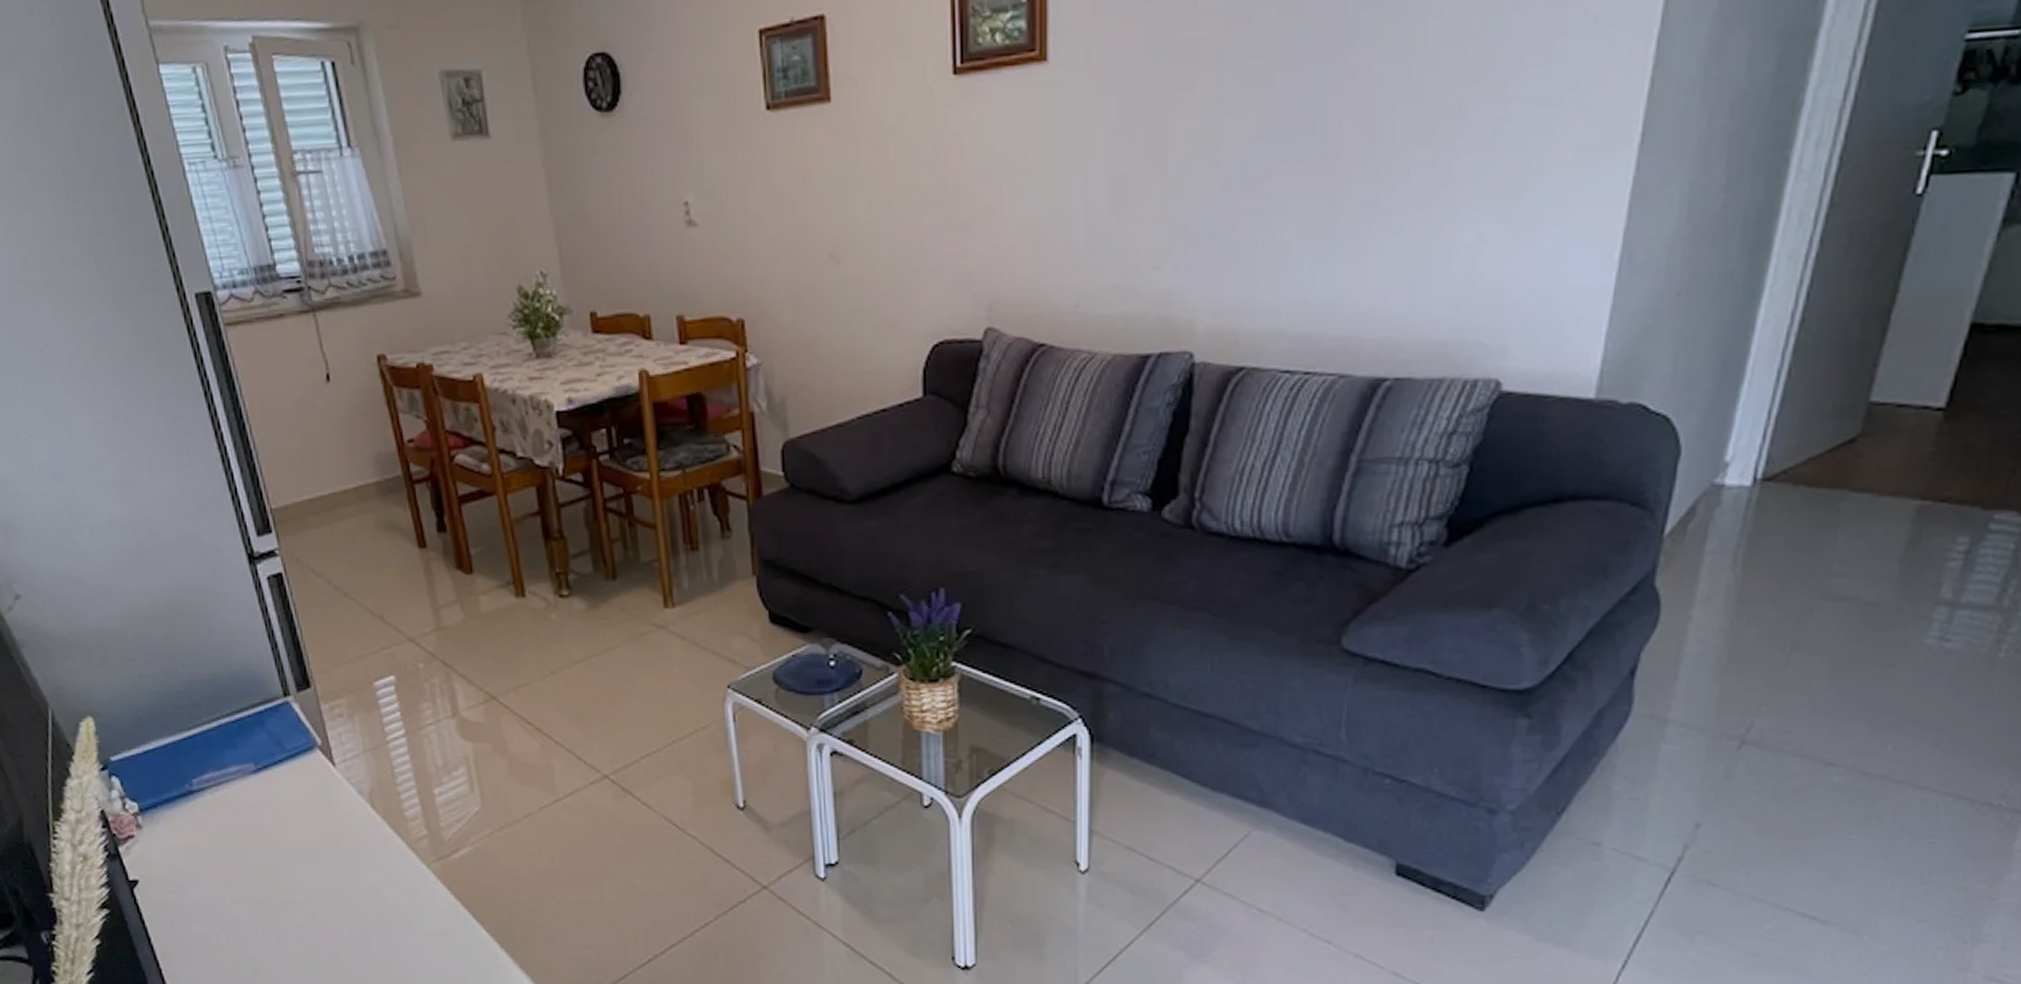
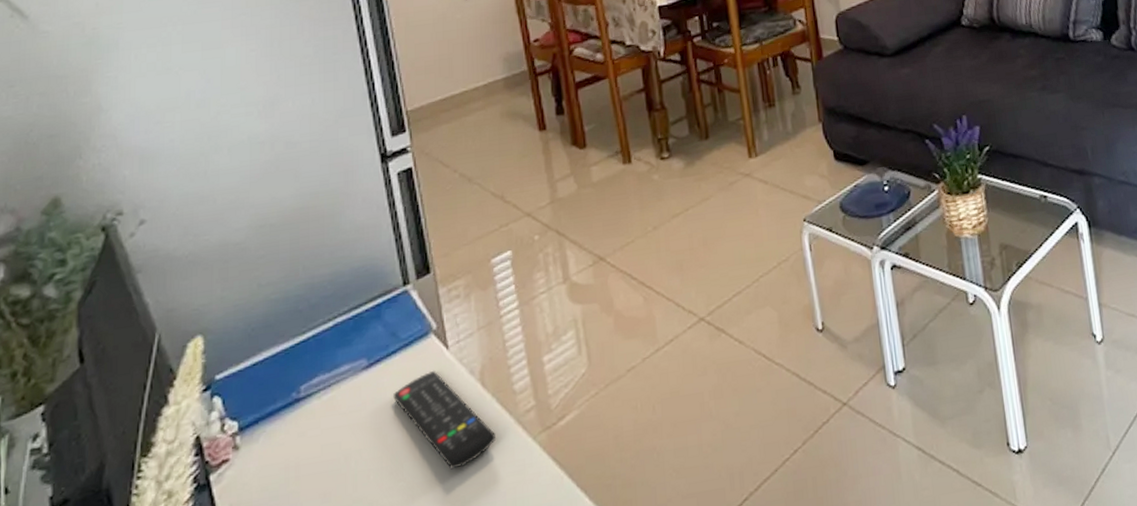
remote control: none [283,786,390,881] -> present [393,371,497,470]

